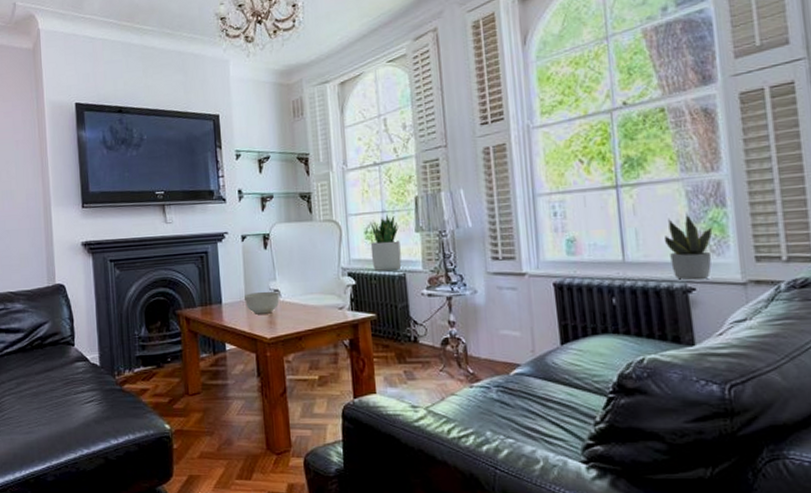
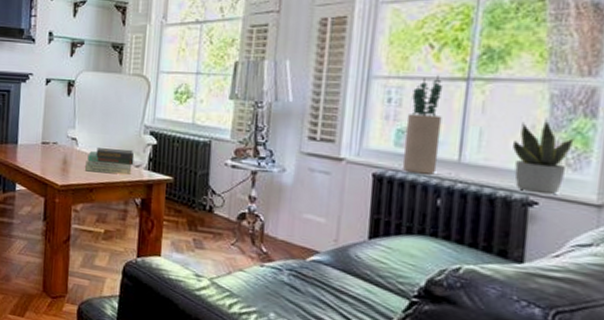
bowl: present [245,291,280,314] -> none [41,138,76,161]
books: none [291,293,337,321] -> present [85,148,135,175]
planter: present [370,214,402,271] -> none [177,76,212,136]
vase: none [572,186,607,278] -> present [402,75,444,175]

